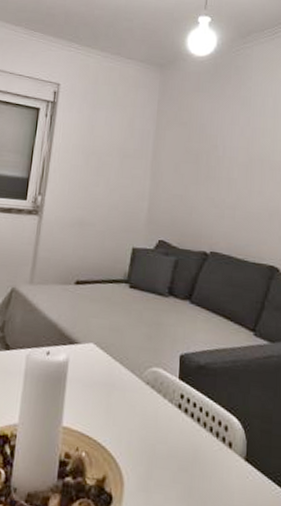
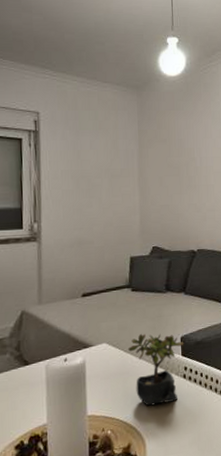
succulent plant: none [117,340,184,436] -> present [128,333,184,406]

